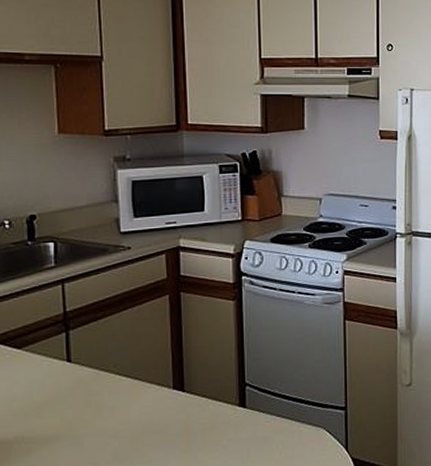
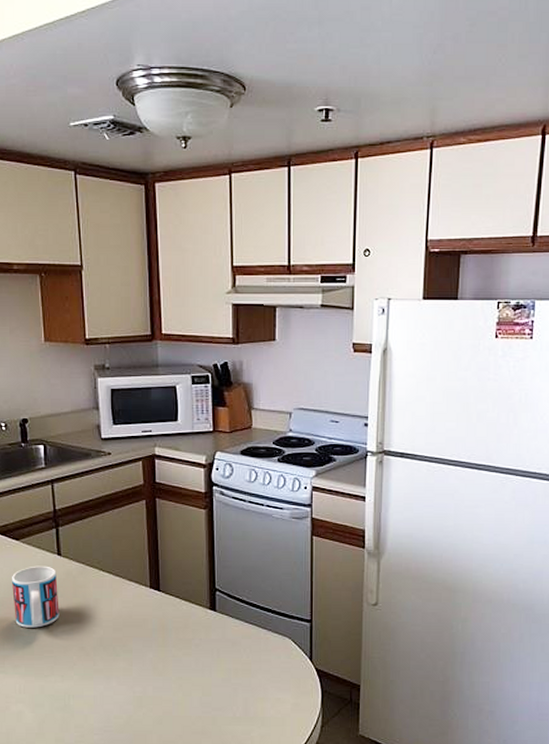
mug: none [11,375,68,448] -> present [12,566,60,628]

